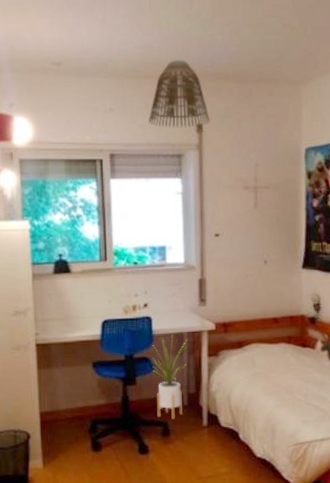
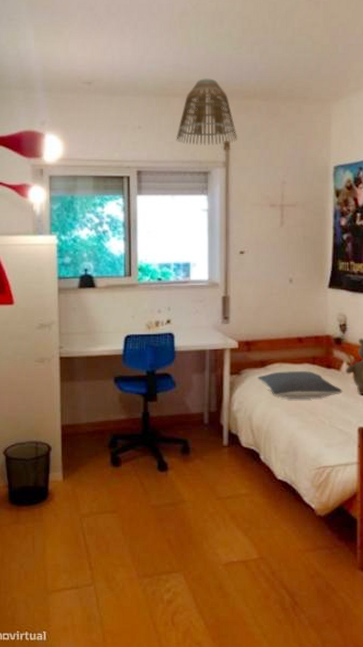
house plant: present [151,335,188,420] -> none [173,352,210,437]
pillow: none [235,349,318,378] -> present [257,370,343,399]

